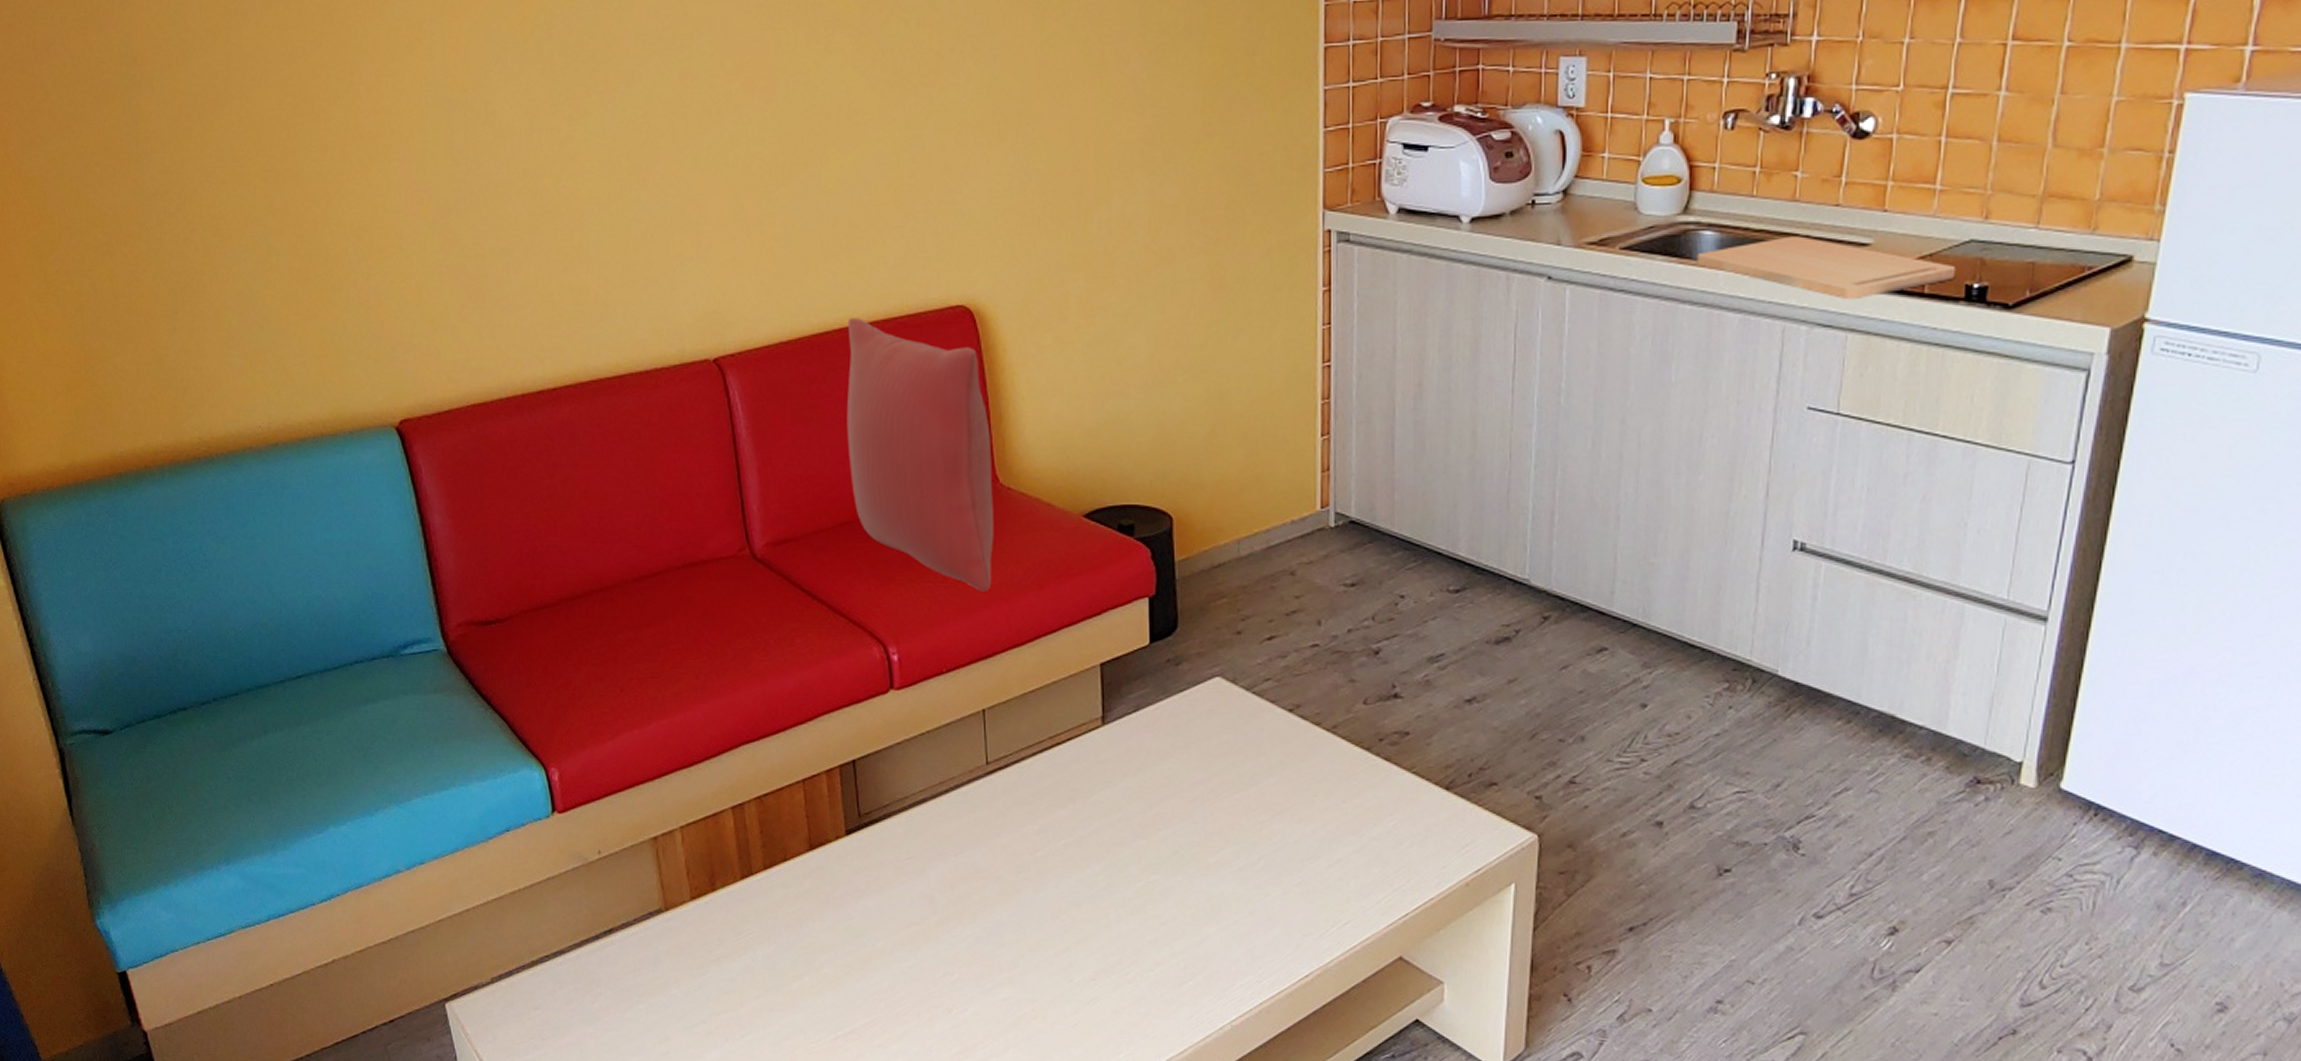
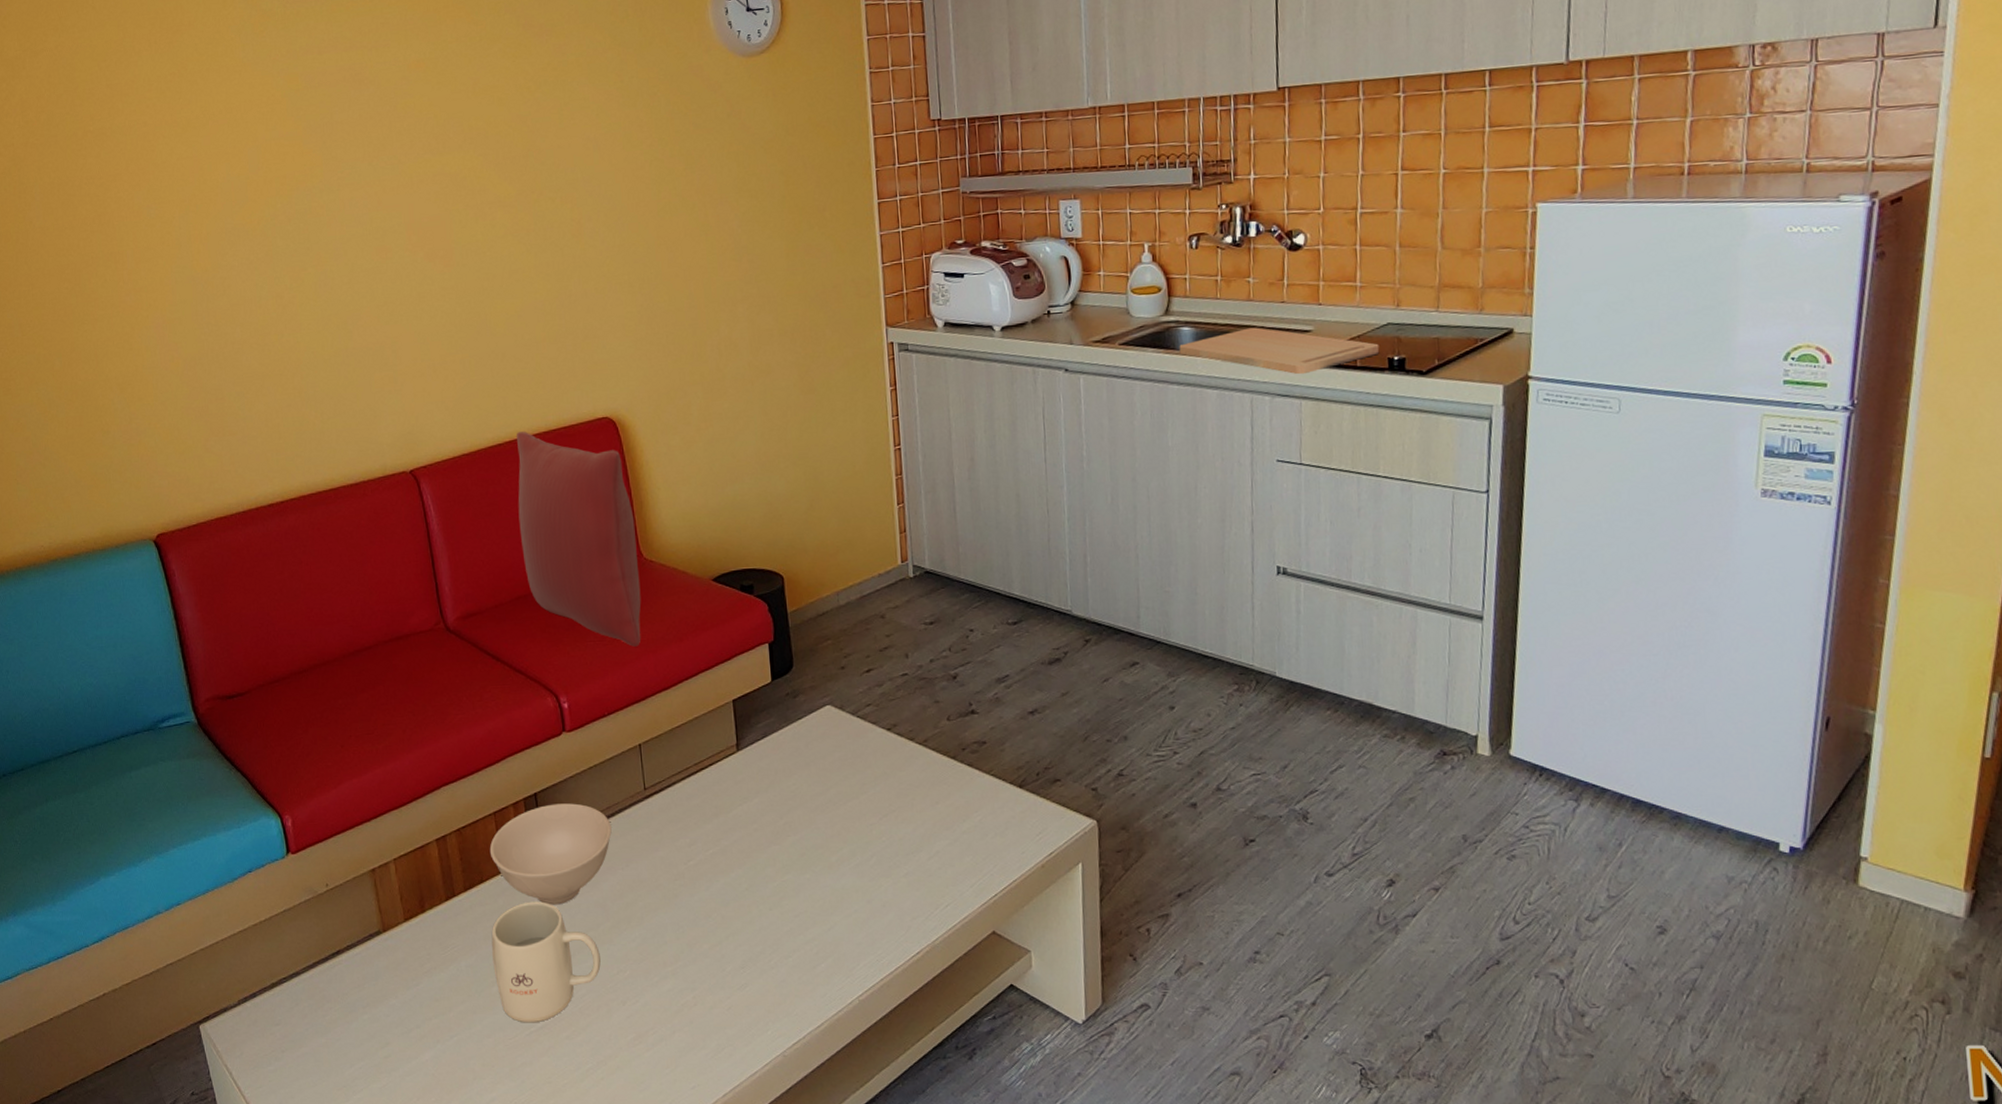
mug: none [794,886,924,1027] -> present [491,901,601,1023]
bowl: none [795,774,944,893] -> present [489,803,612,905]

